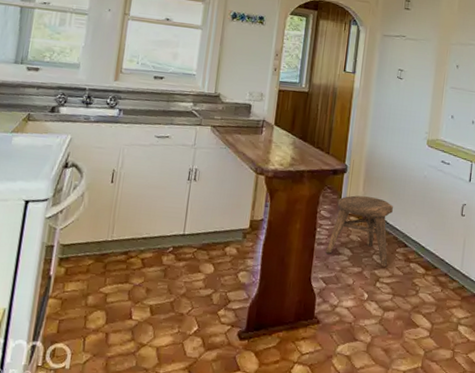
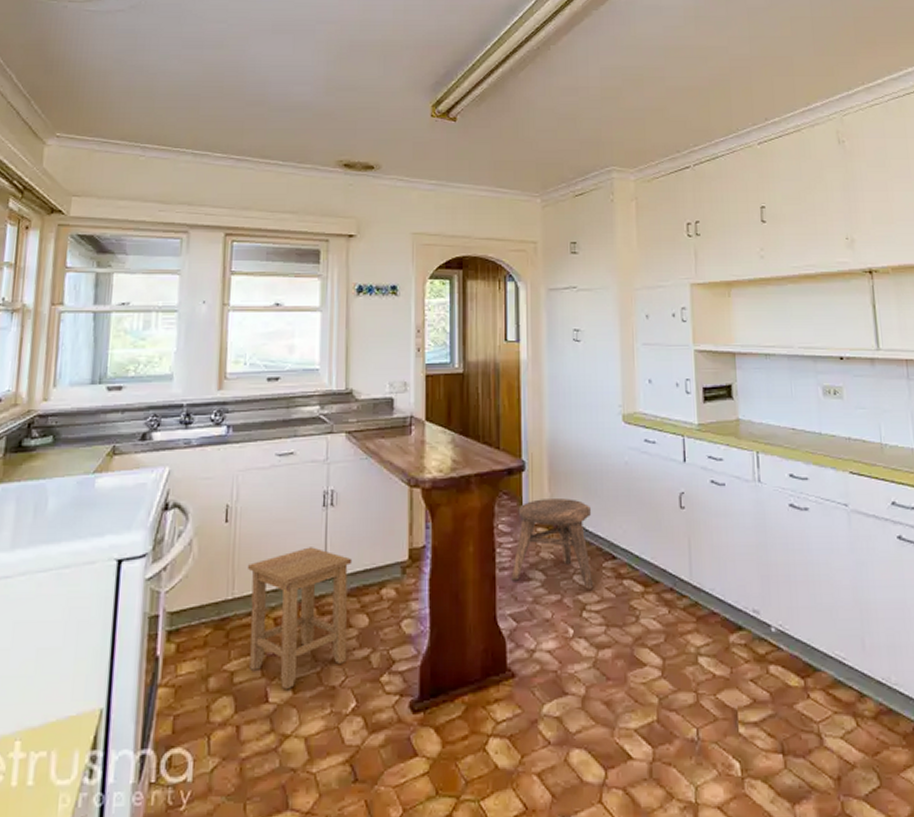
stool: none [120,209,206,312] -> present [248,547,353,690]

